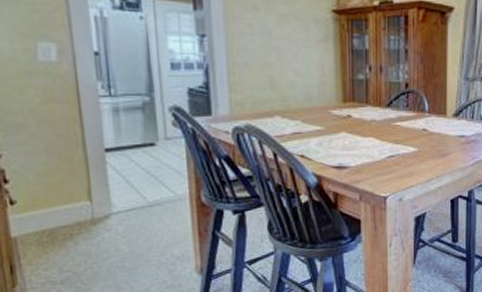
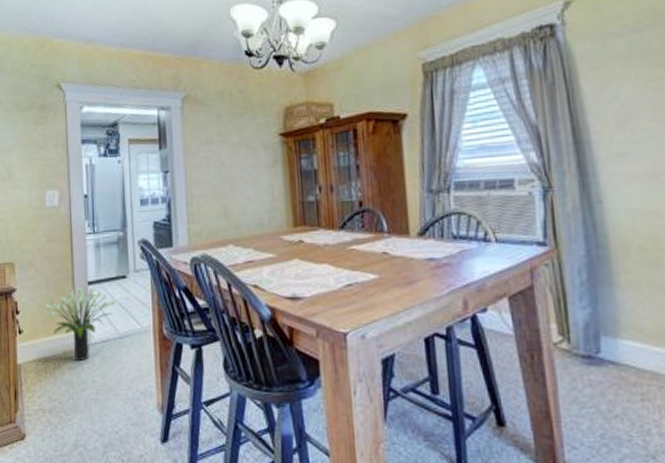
potted plant: none [46,155,142,231] -> present [45,288,115,361]

